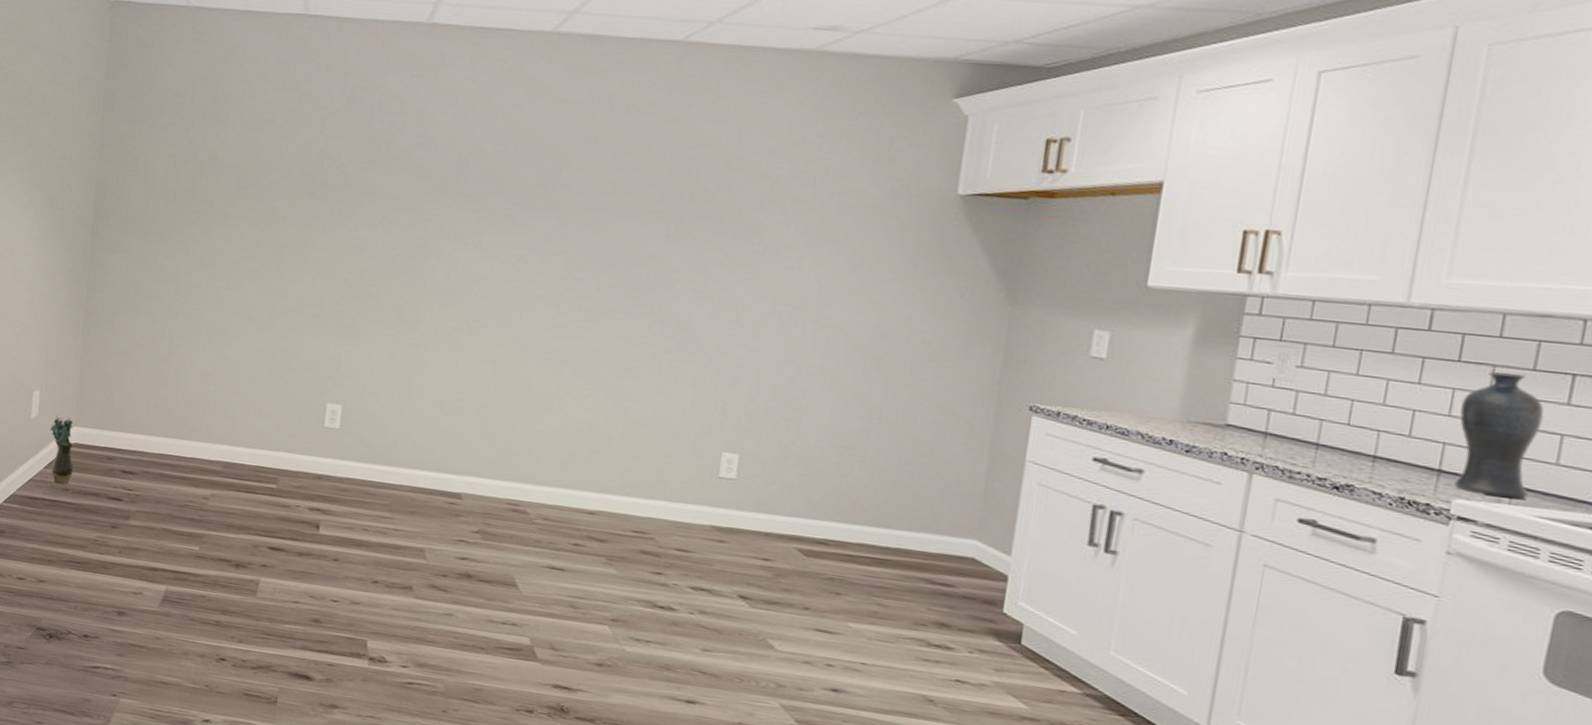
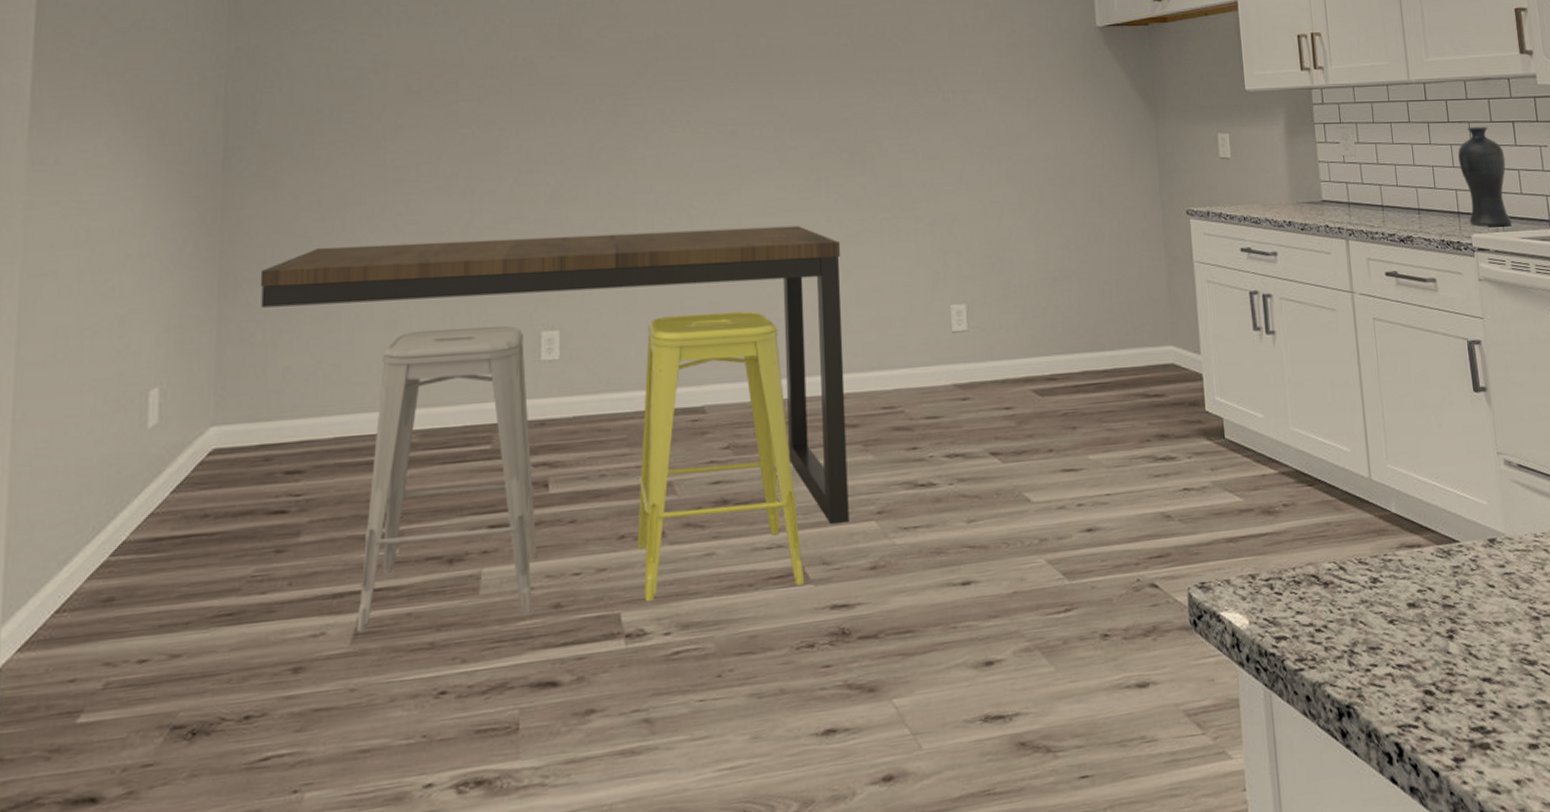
vase: present [50,415,74,484] -> none [177,415,215,509]
dining table: none [113,305,615,661] -> present [260,225,849,633]

